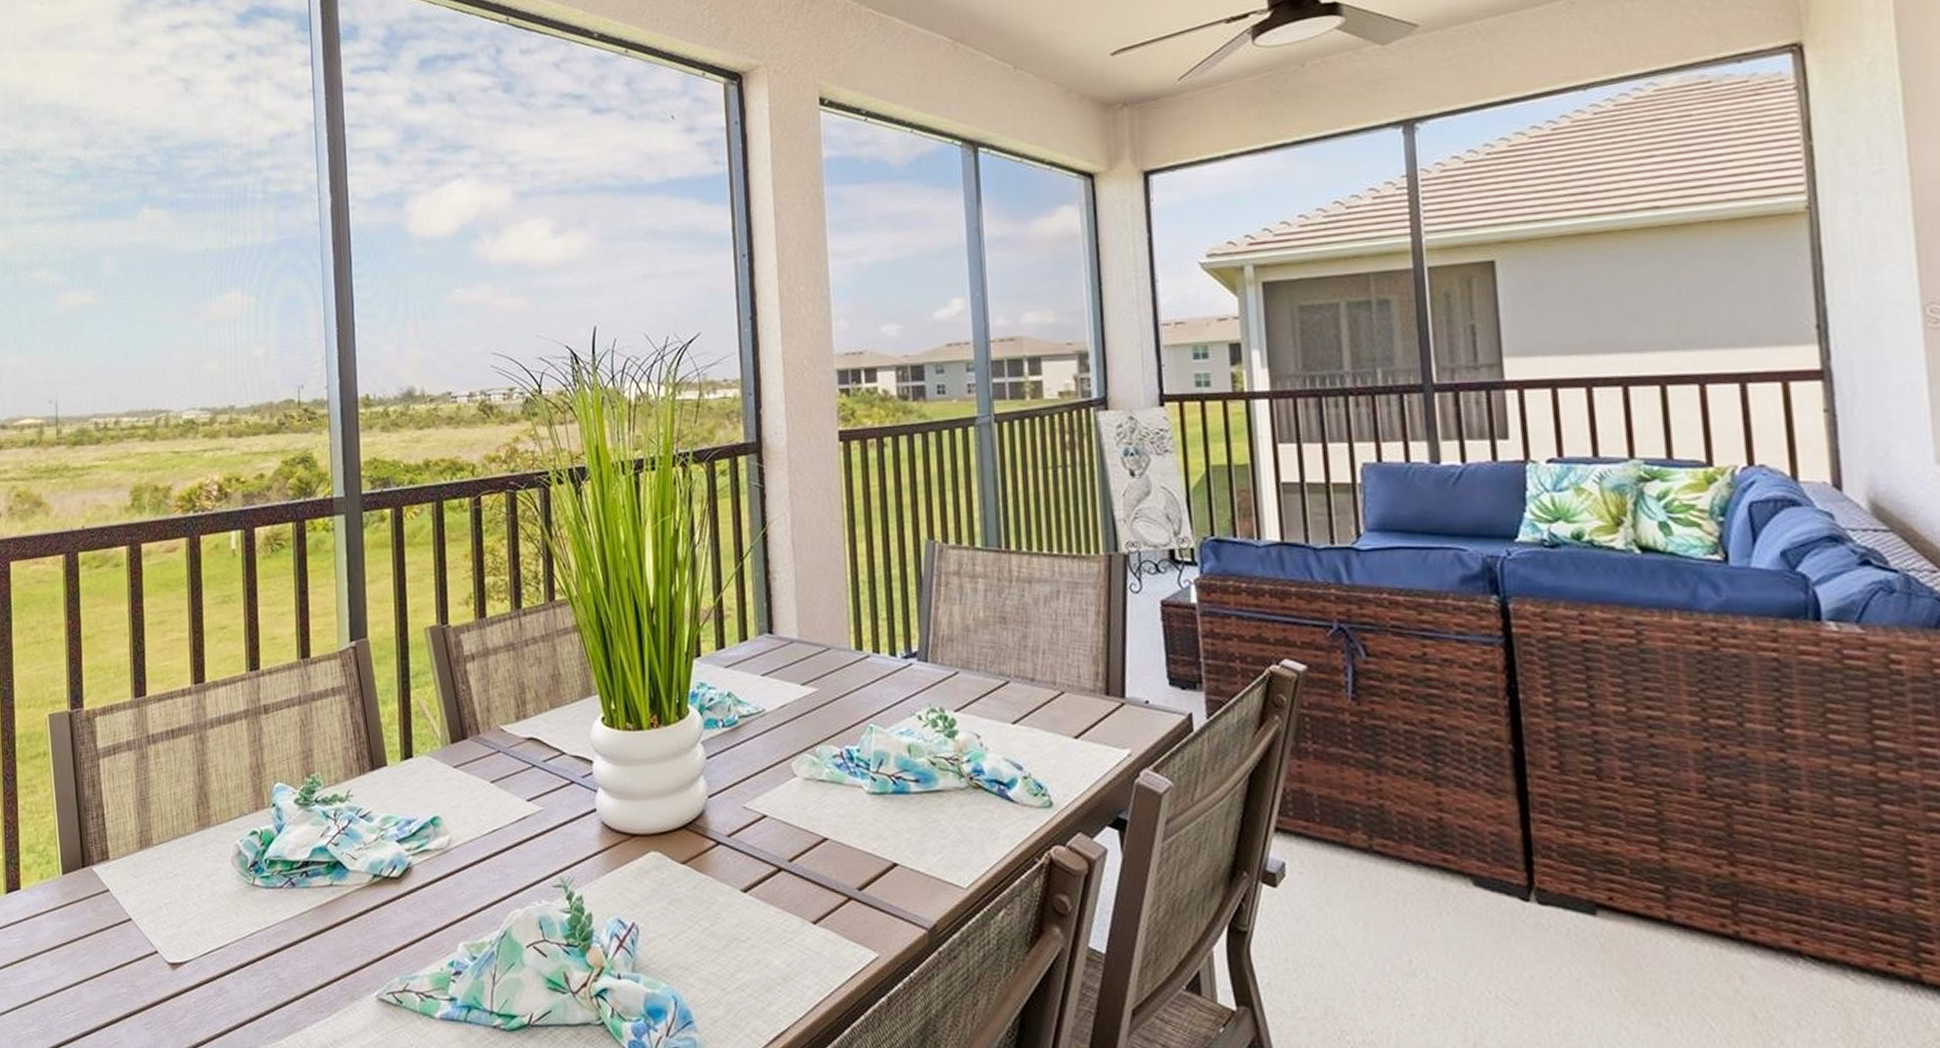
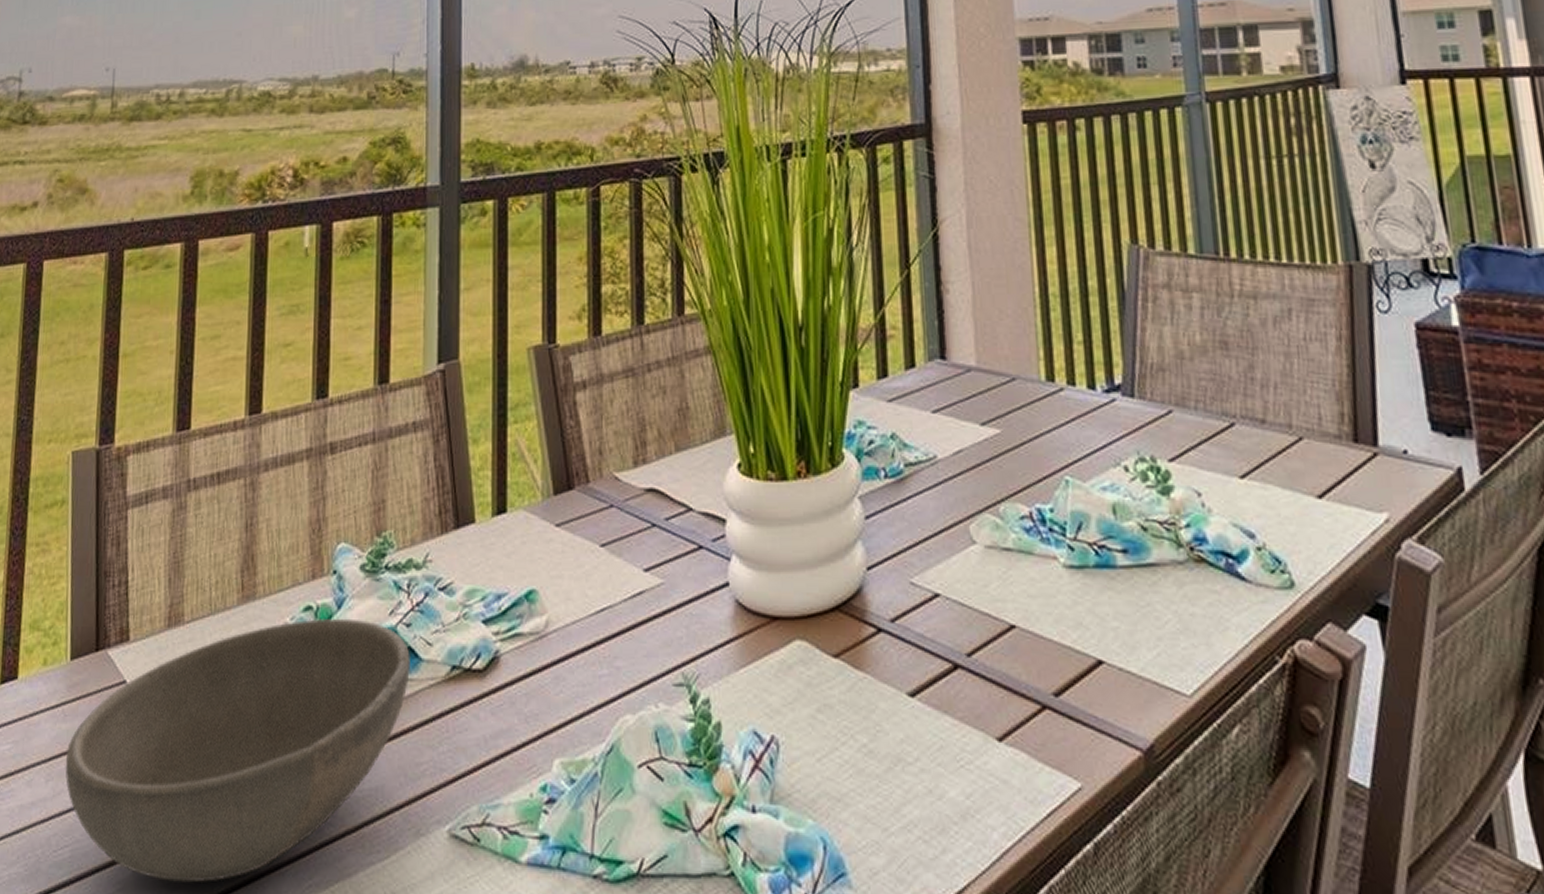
bowl: none [65,840,340,1037] -> present [65,618,410,884]

